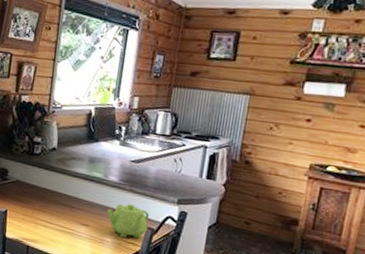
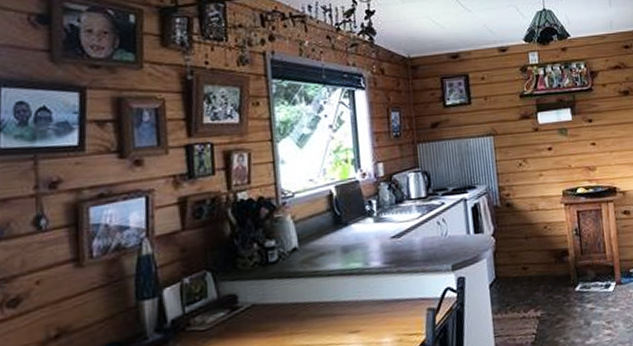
teapot: present [106,204,149,239] -> none [376,287,428,331]

